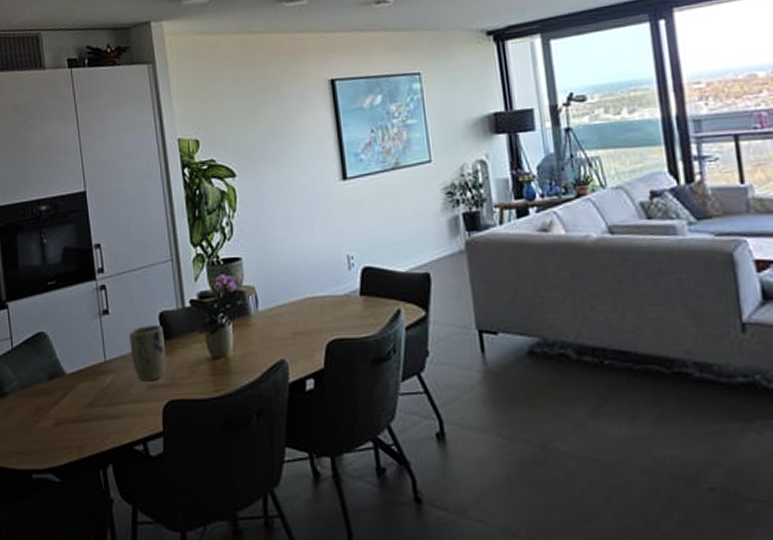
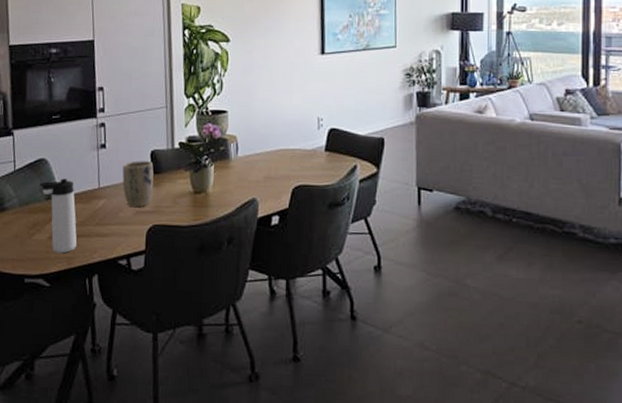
thermos bottle: none [40,353,86,442] -> present [39,178,77,254]

